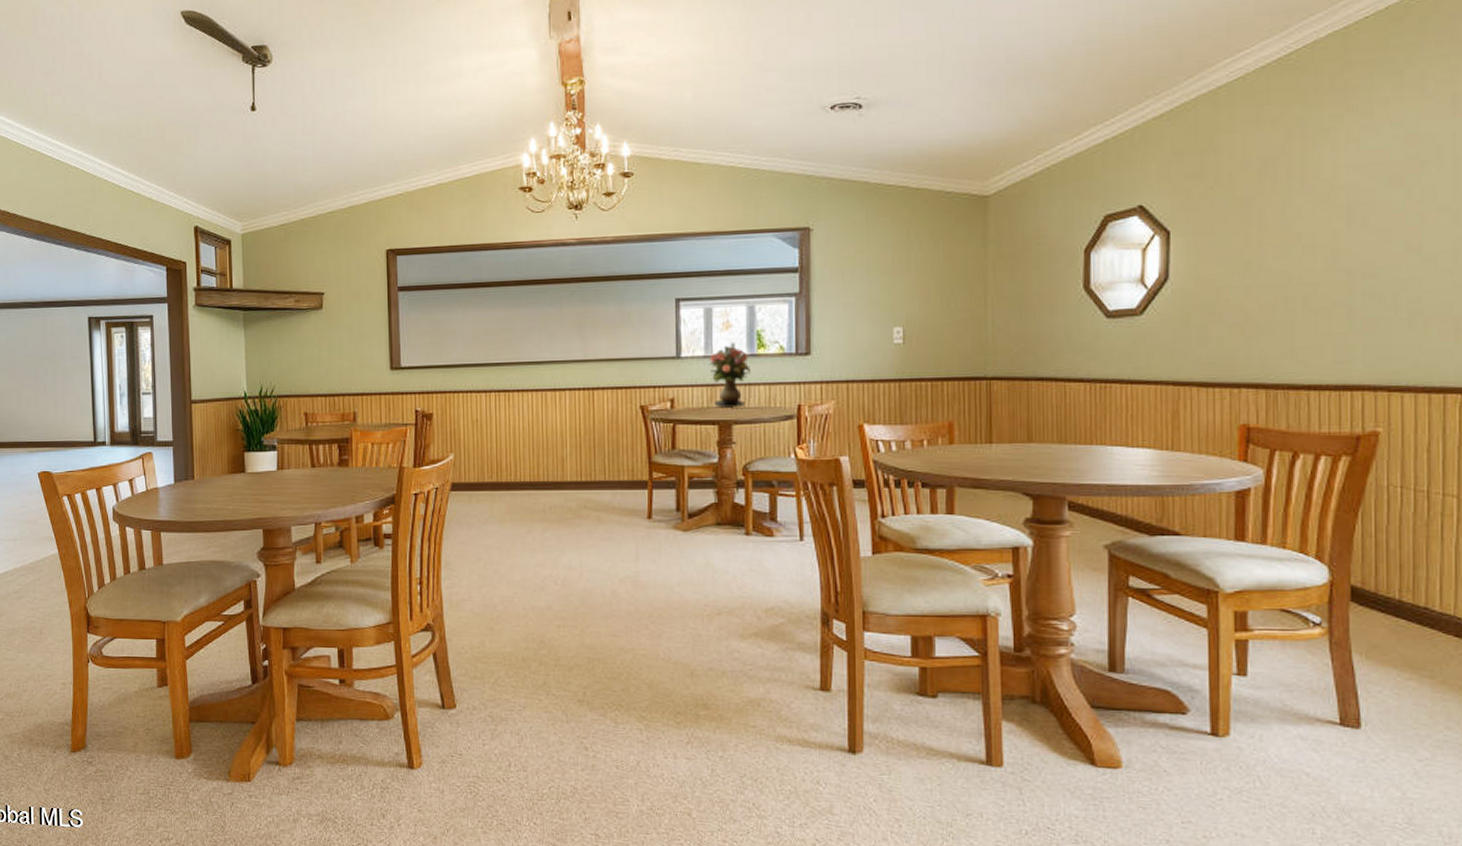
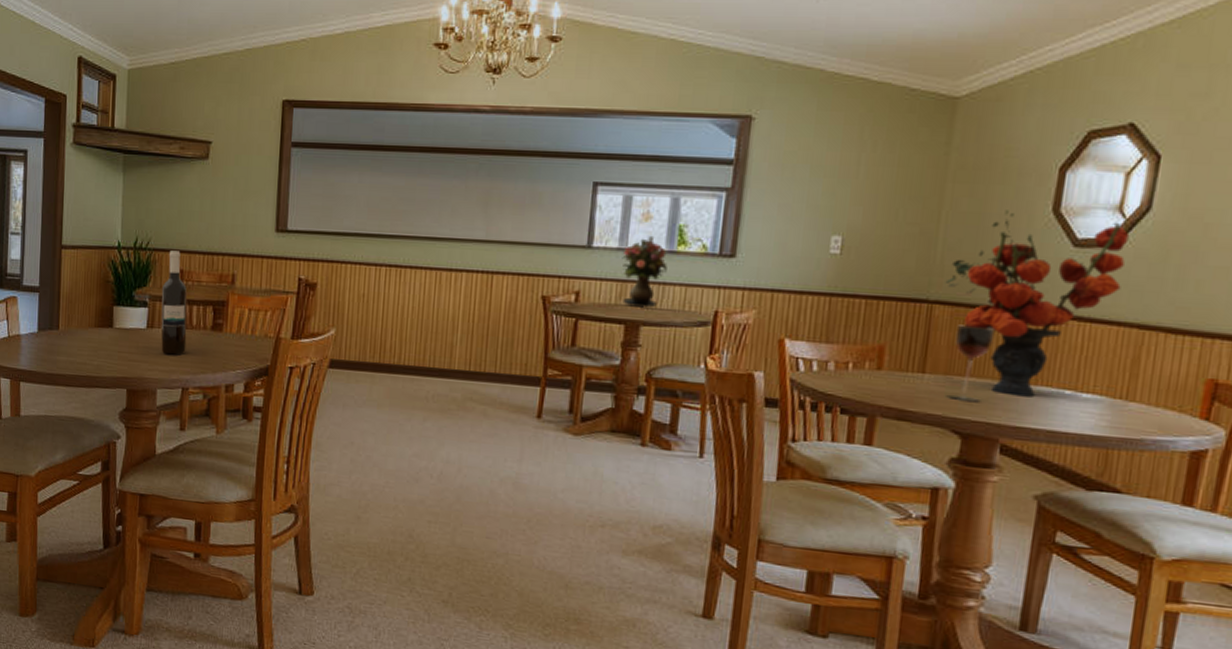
wine bottle: none [288,395,316,493] -> present [161,250,188,355]
bouquet: none [999,291,1154,456] -> present [945,210,1130,397]
wineglass: none [1014,396,1049,465] -> present [946,324,996,402]

